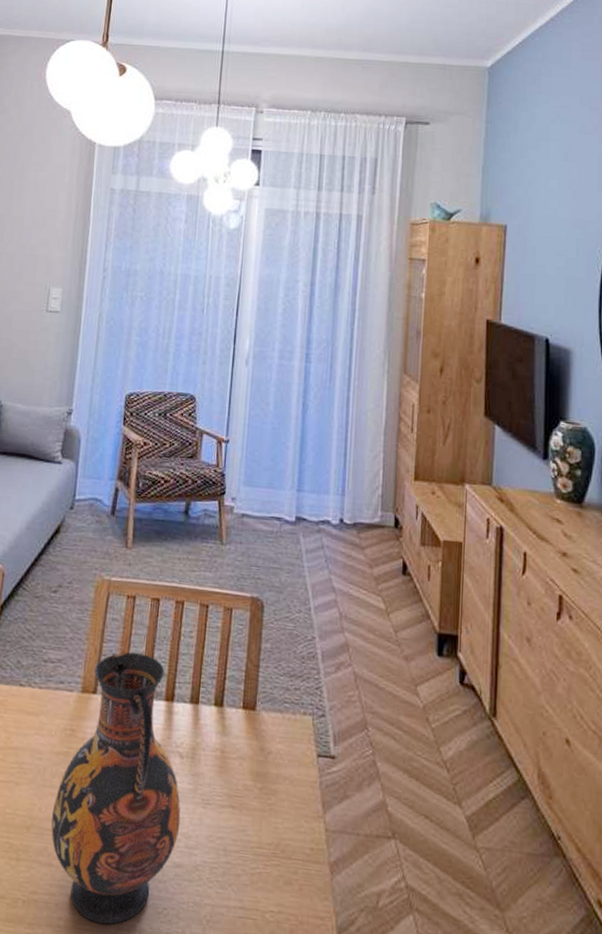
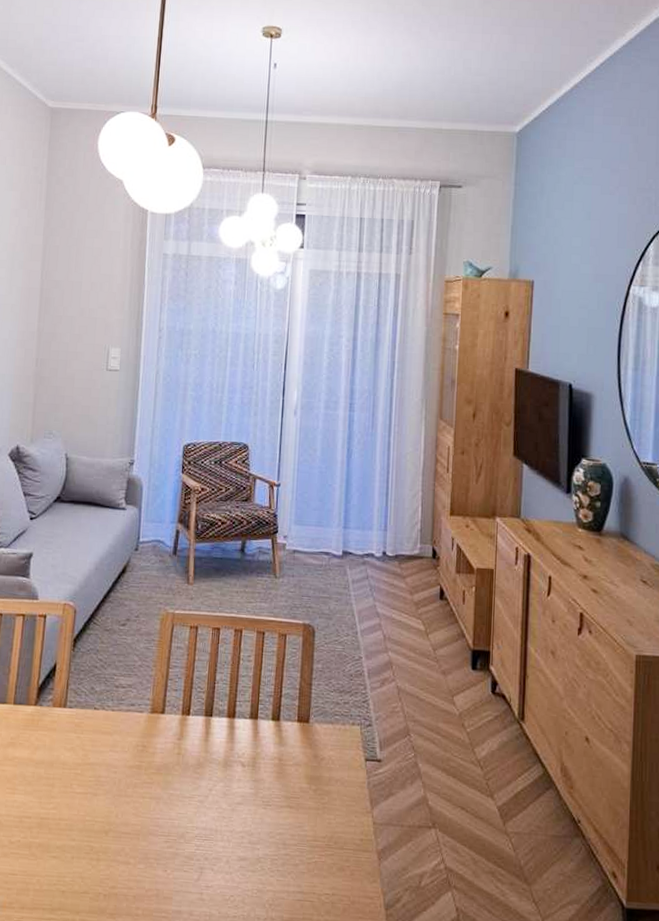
vase: present [51,652,181,925] -> none [127,676,244,912]

